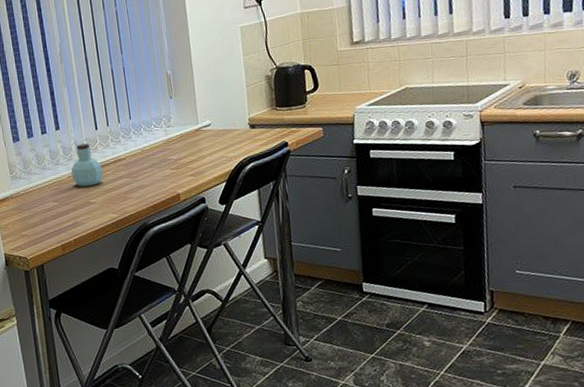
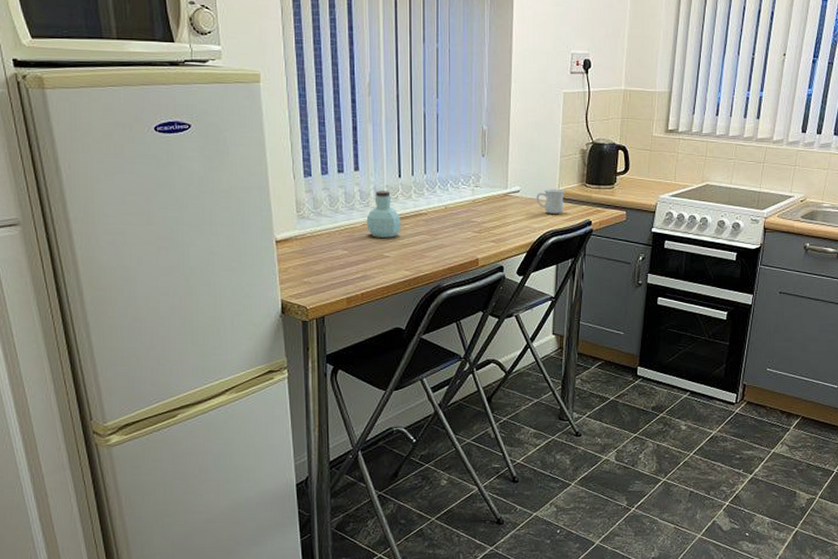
mug: none [227,116,257,142] -> present [536,188,566,214]

